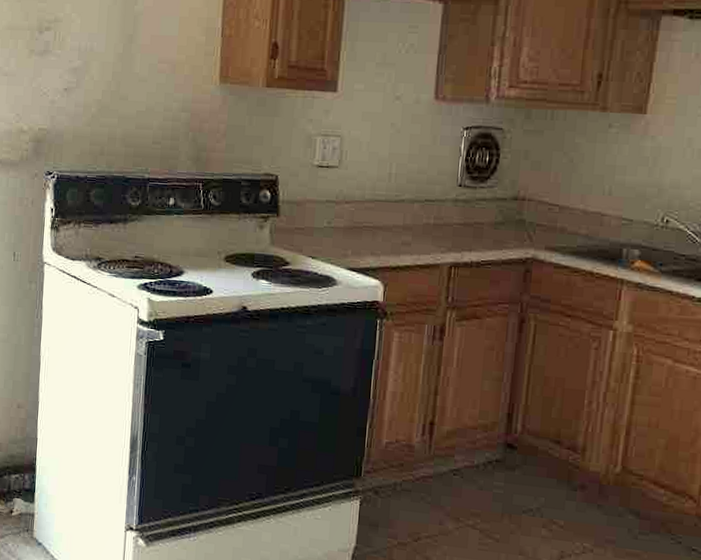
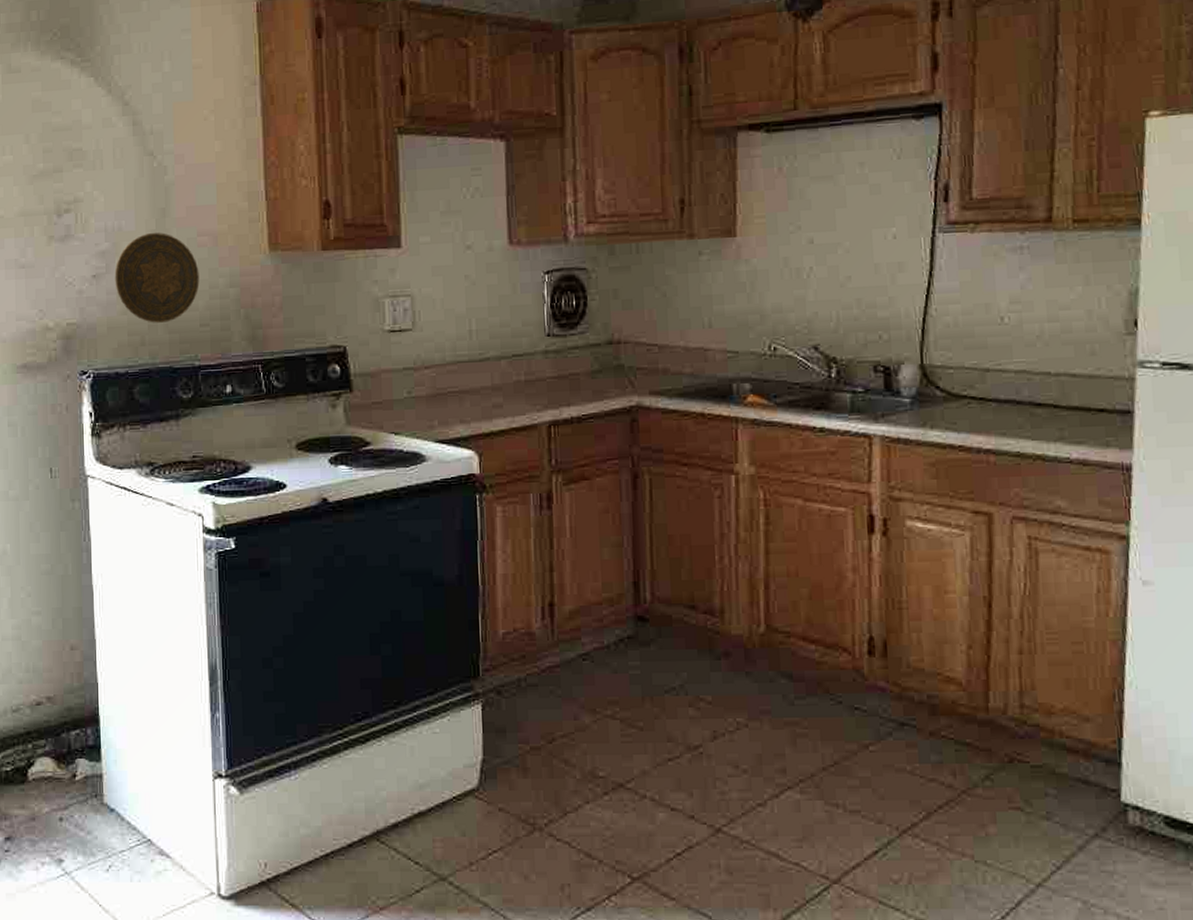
decorative plate: none [83,56,157,137] -> present [114,232,200,323]

